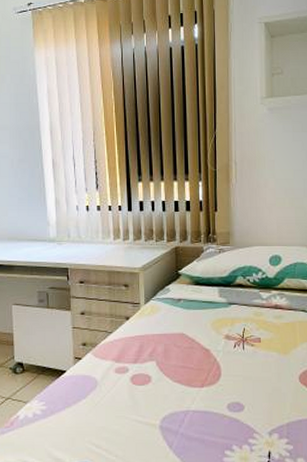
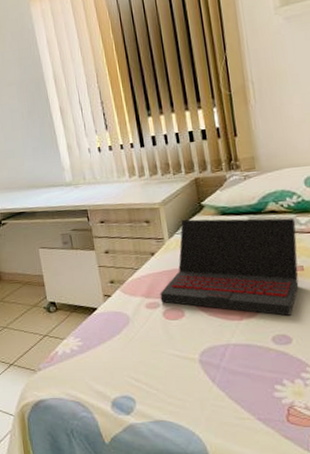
laptop: none [130,287,259,384] -> present [160,218,299,316]

